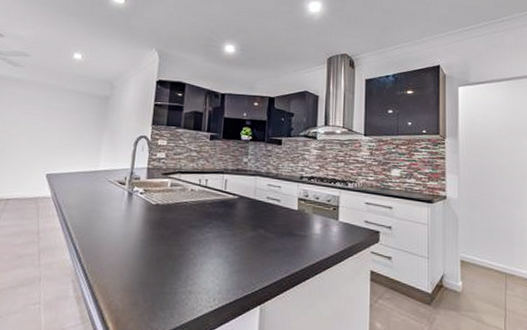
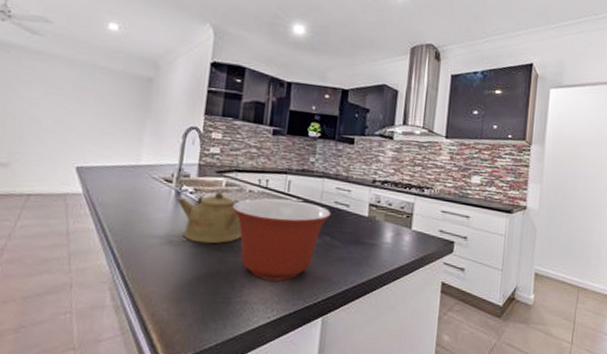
kettle: none [129,191,186,239] -> present [177,191,242,244]
mixing bowl: none [176,196,264,272] -> present [232,198,331,281]

